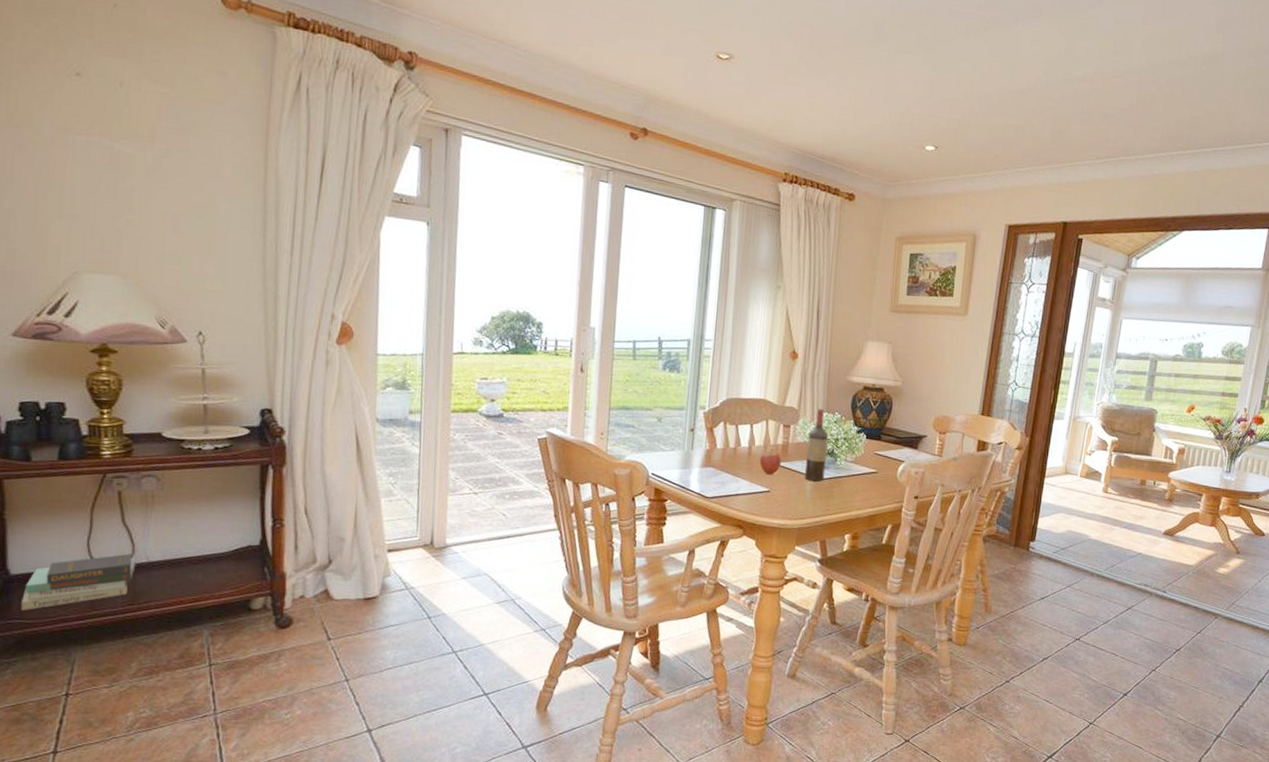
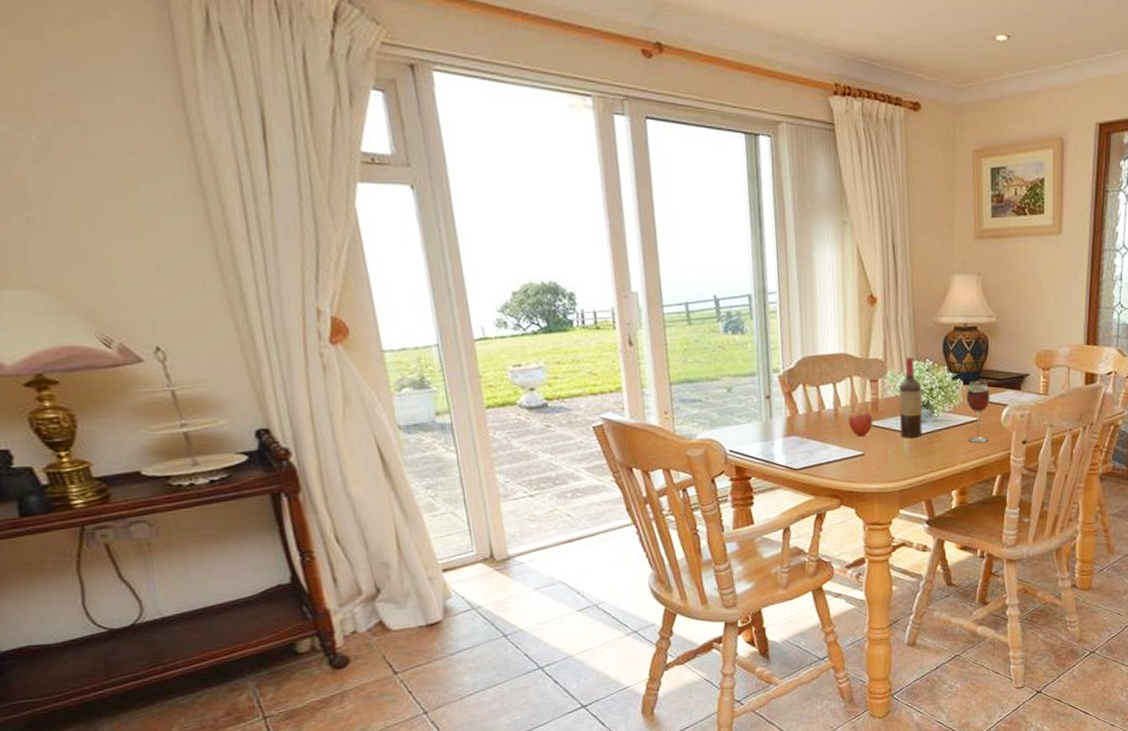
books: present [21,553,137,611] -> none [20,611,149,690]
wineglass: none [865,436,890,494] -> present [966,380,990,444]

